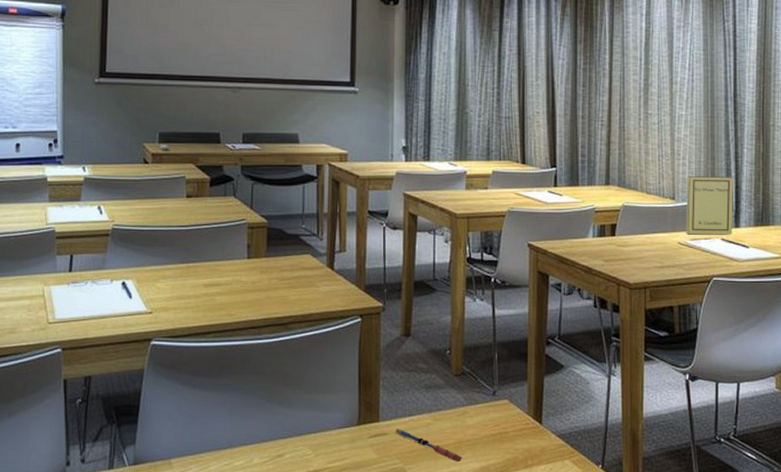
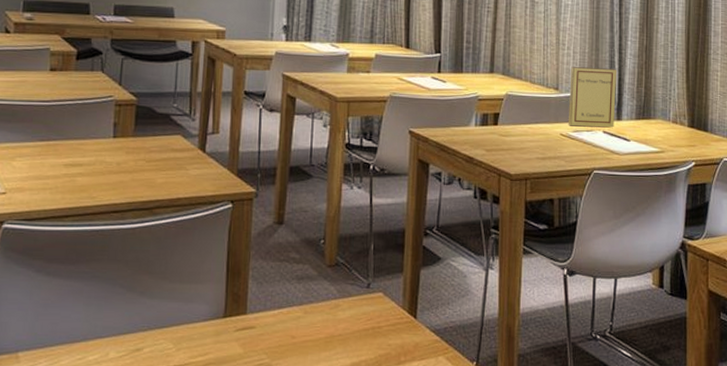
pen: present [395,429,462,462] -> none [263,322,332,357]

